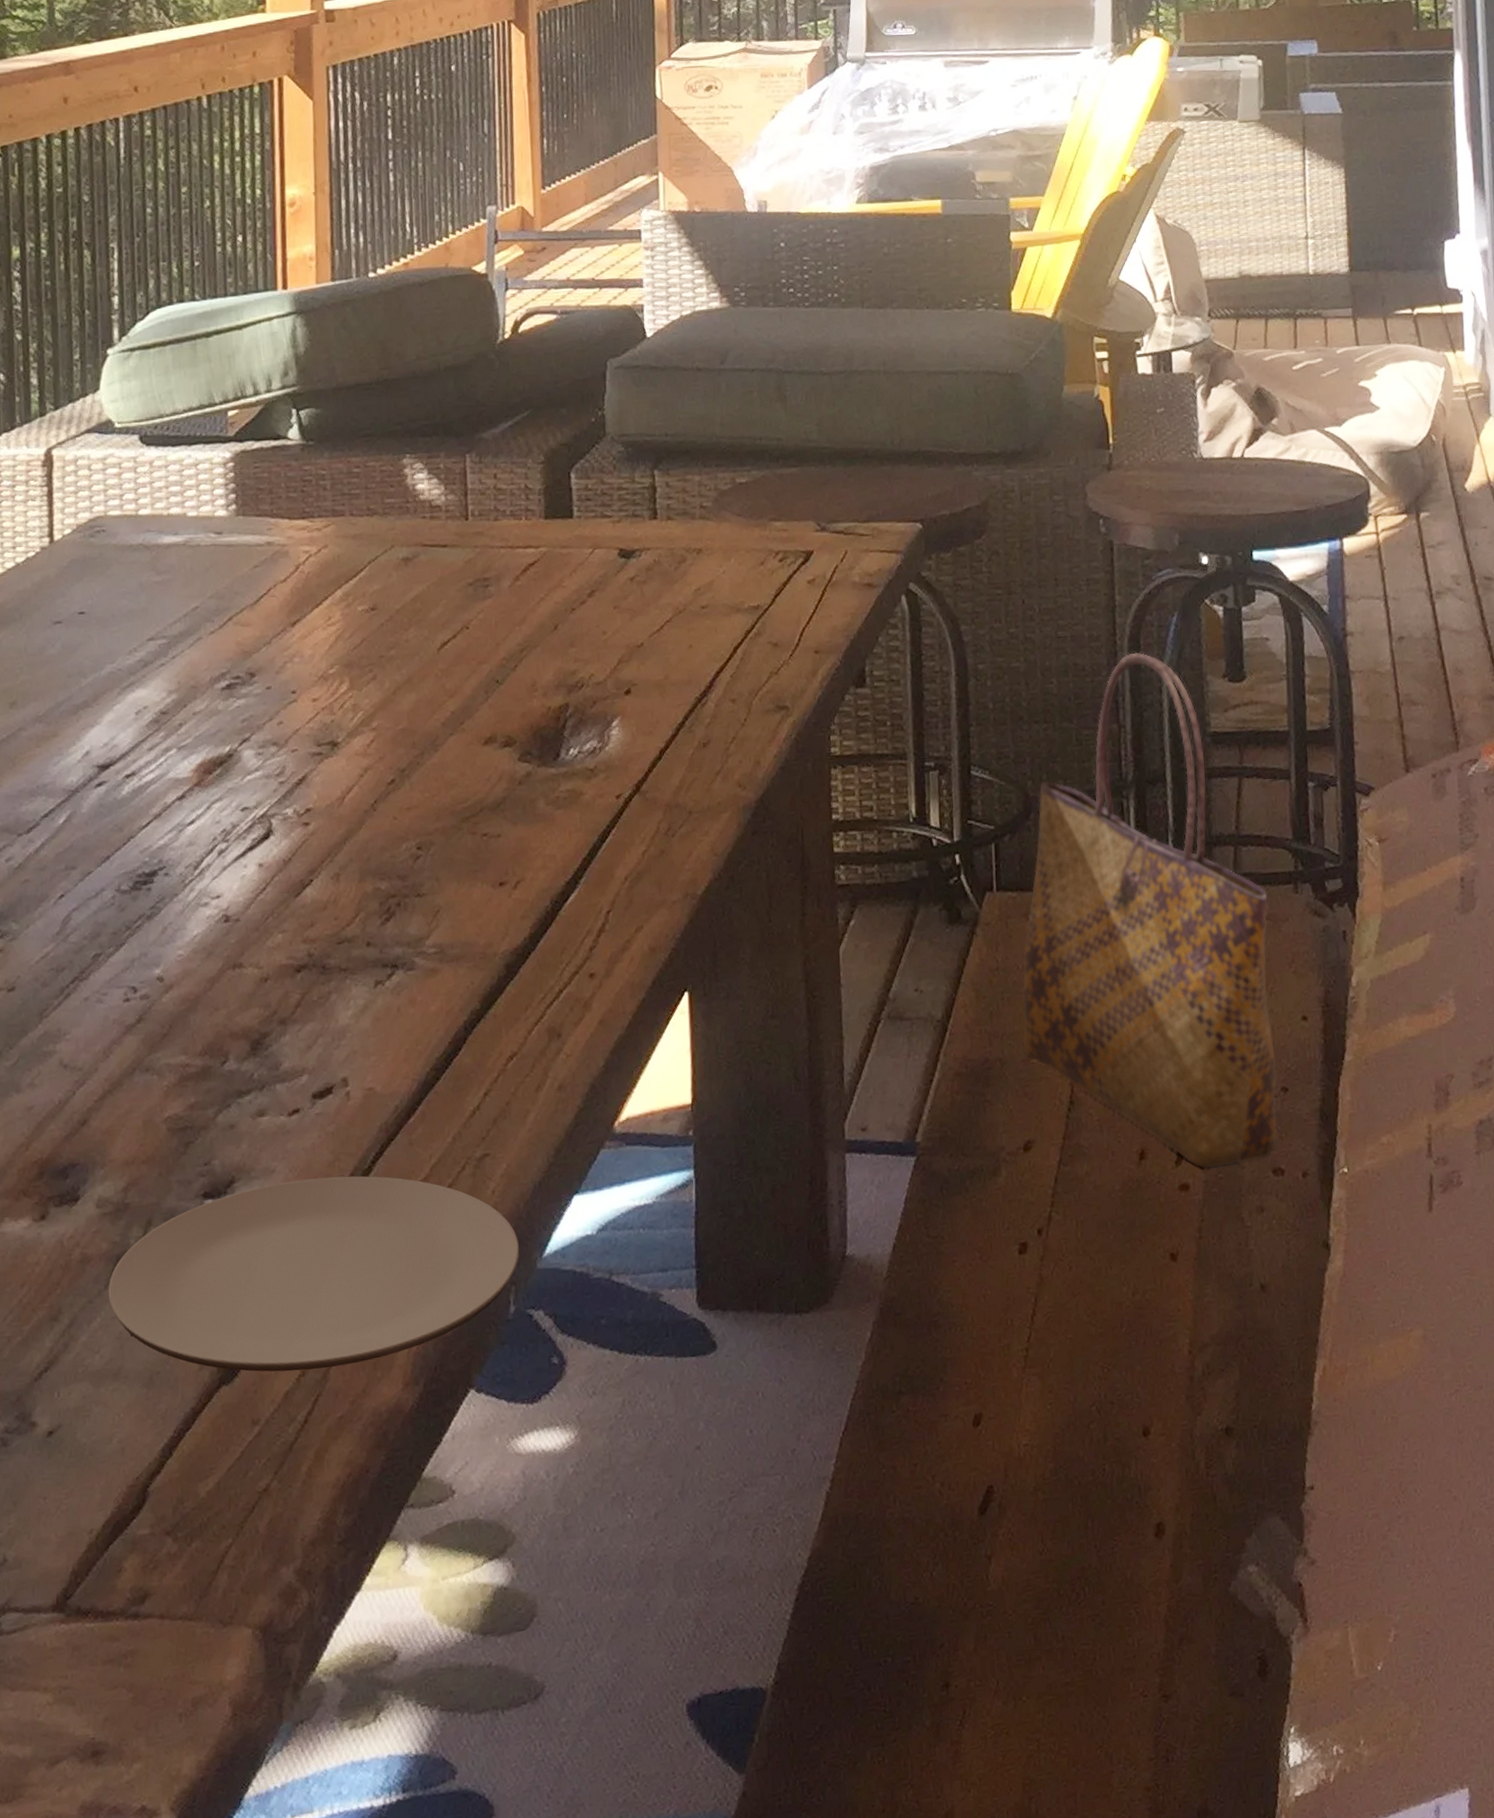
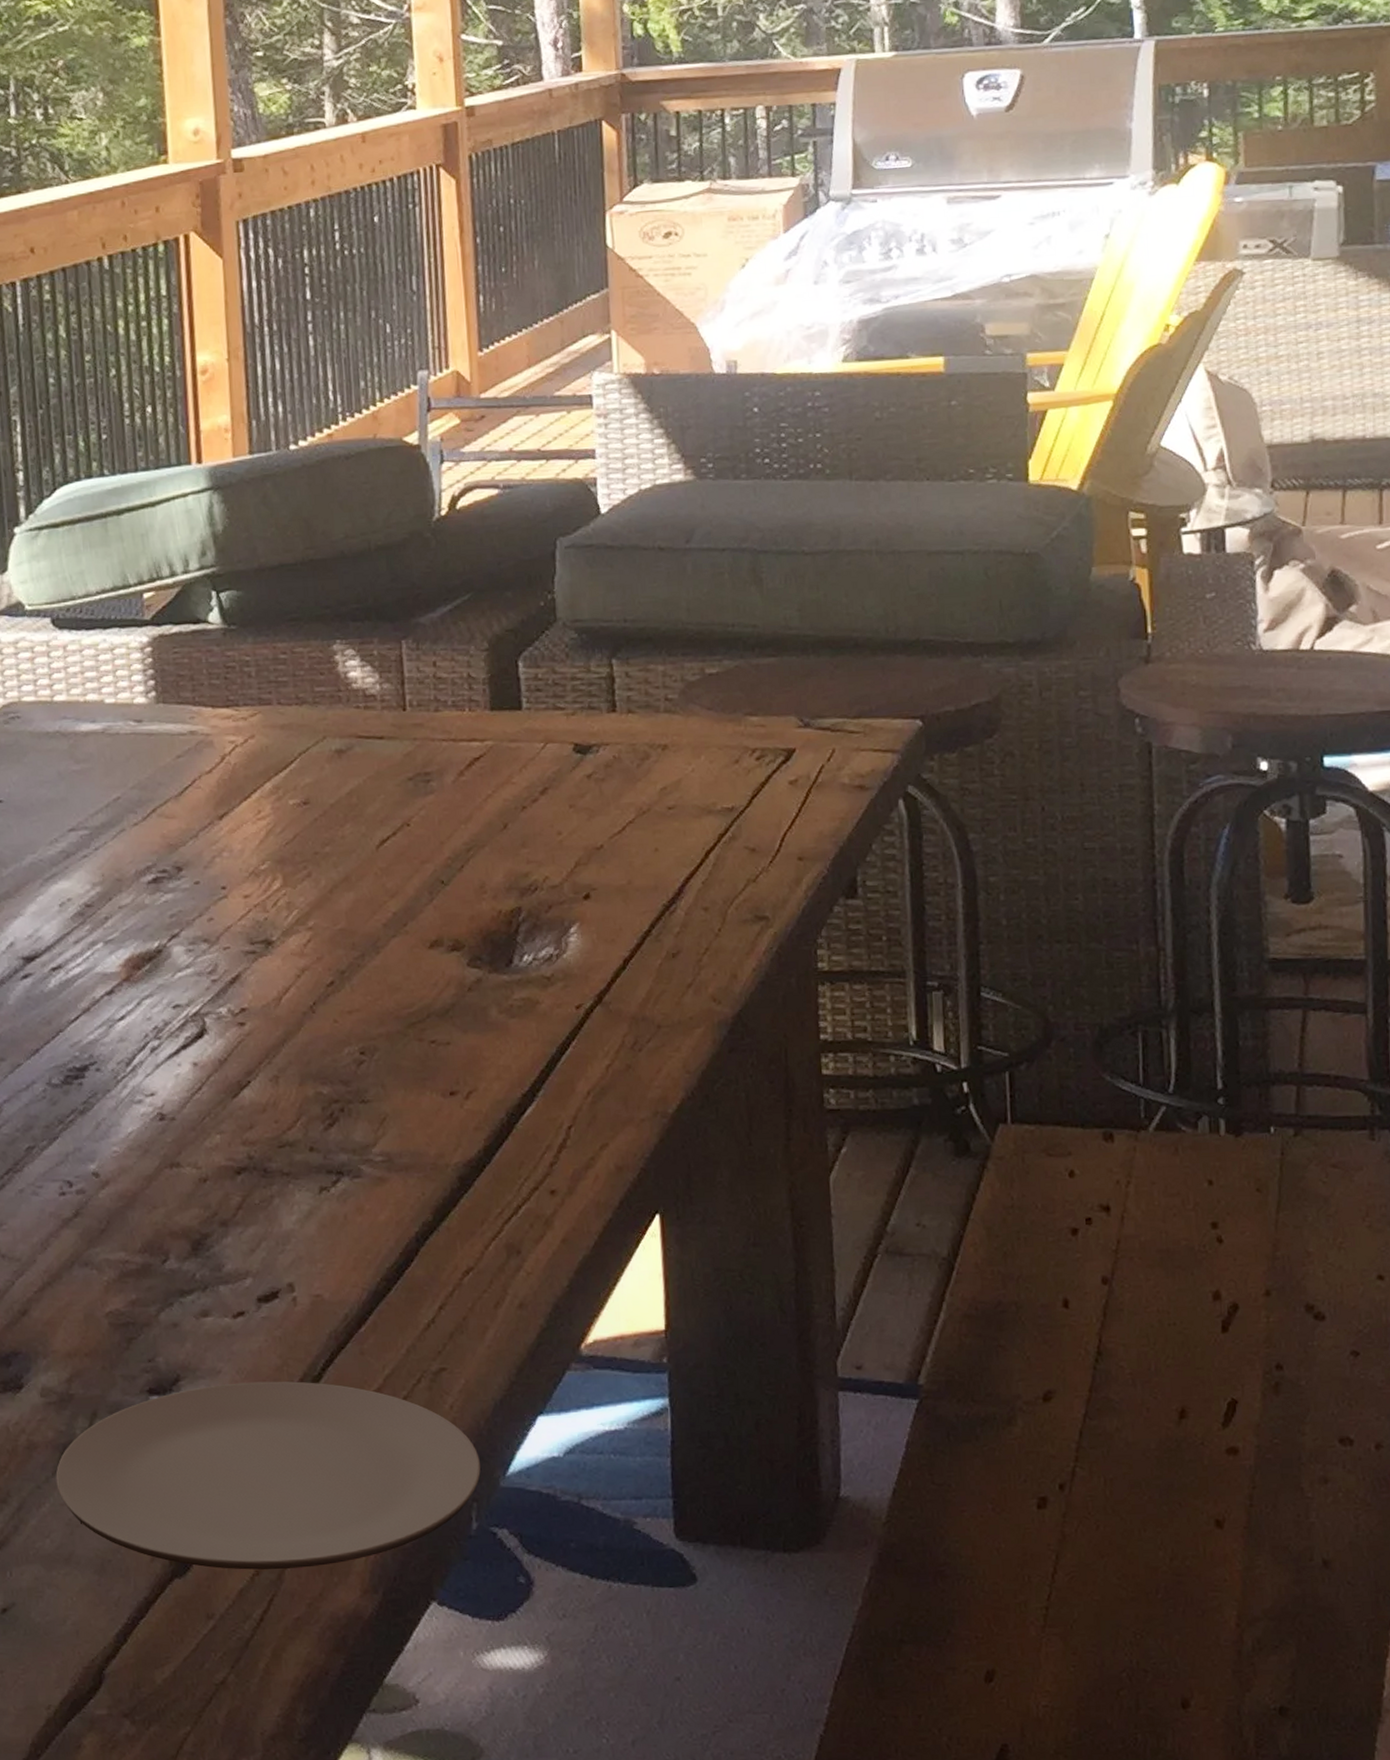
tote bag: present [1022,652,1277,1169] -> none [1041,867,1346,1433]

